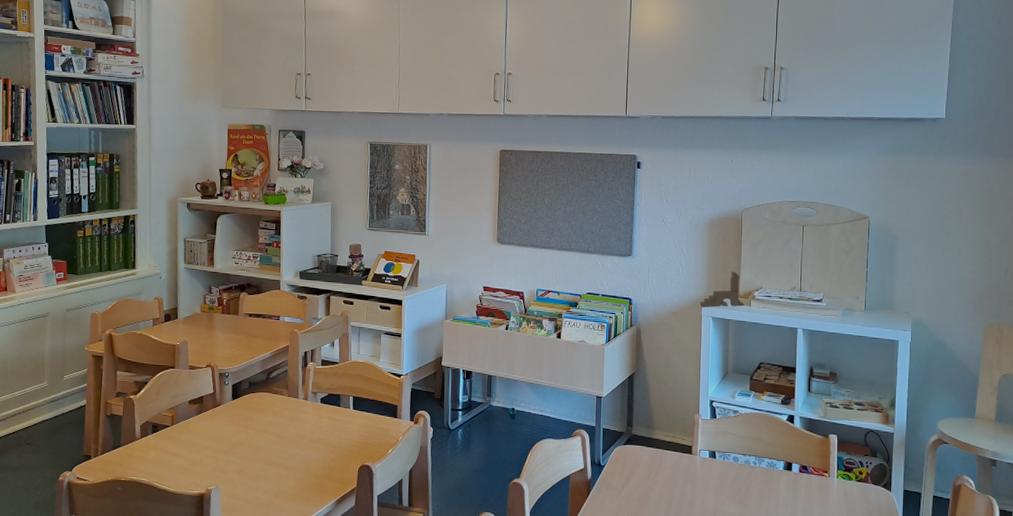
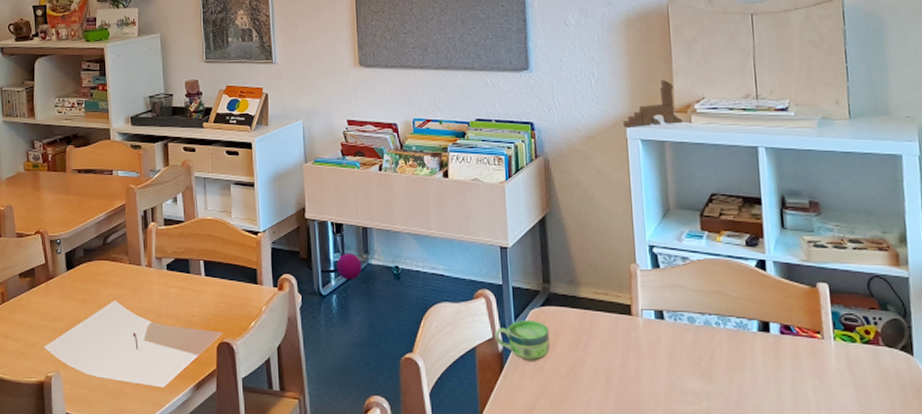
paper sheet: none [206,426,365,502] -> present [43,299,224,388]
ball: none [463,395,485,418] -> present [336,253,362,280]
cup: none [586,455,629,488] -> present [495,320,551,361]

